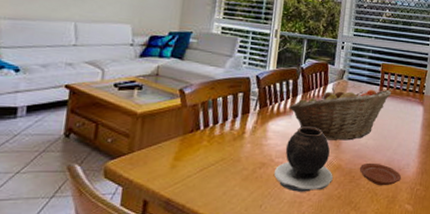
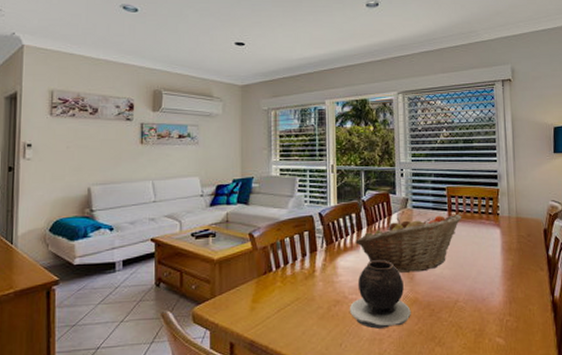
plate: present [359,162,402,186] -> none [438,293,487,319]

